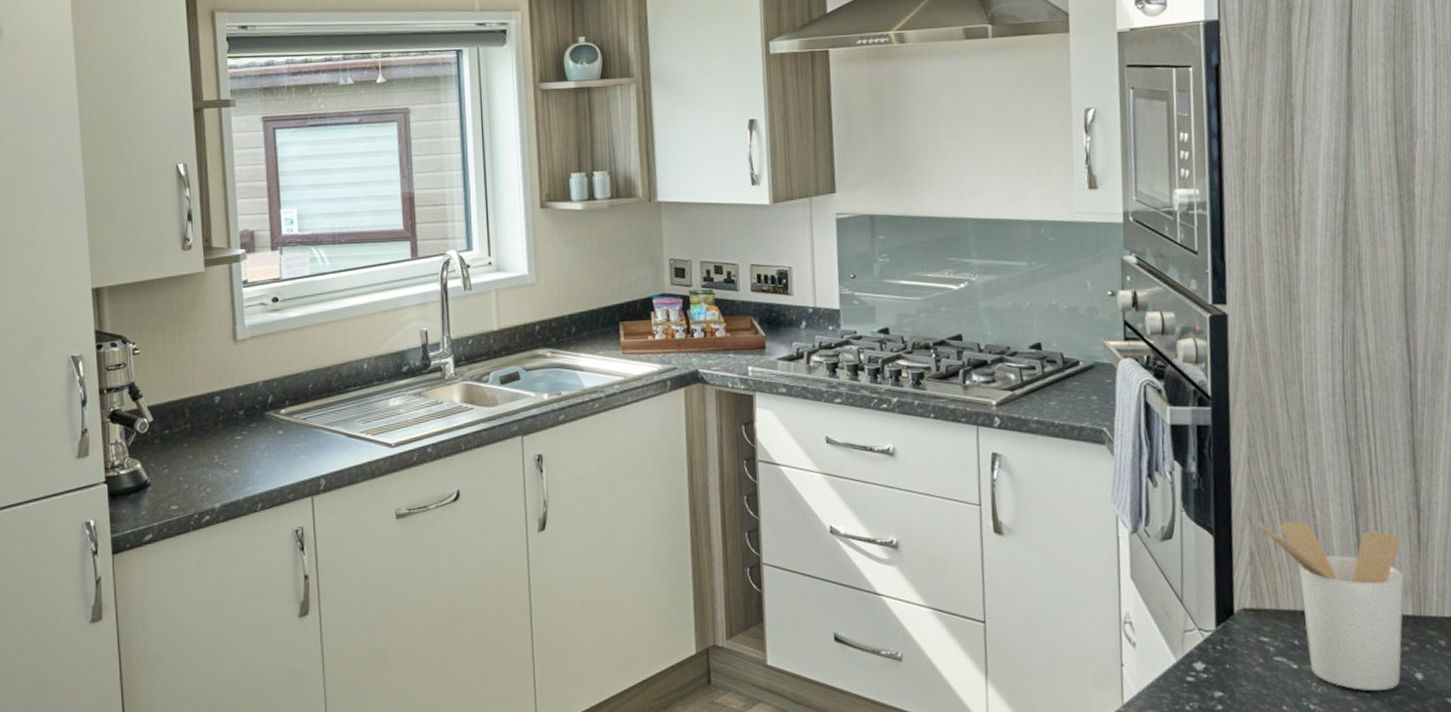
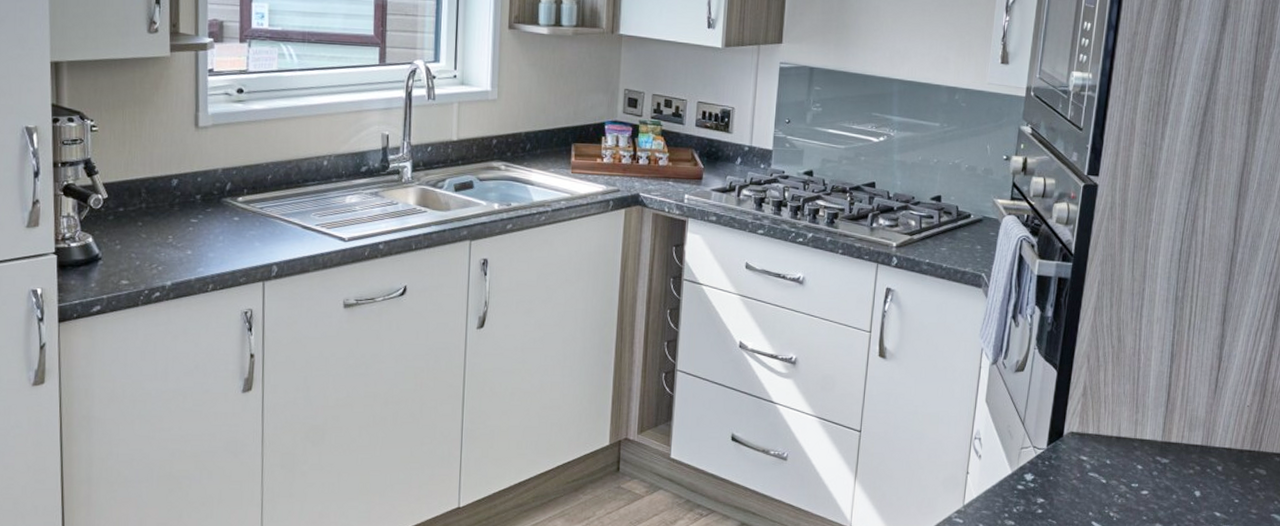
utensil holder: present [1259,521,1404,690] -> none [1094,362,1202,503]

